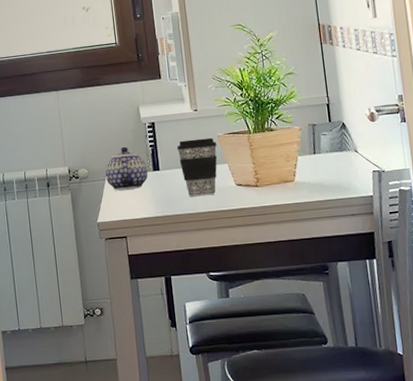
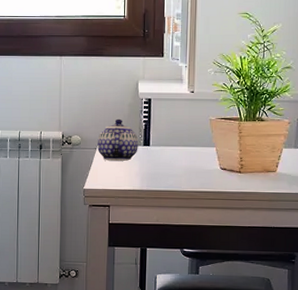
coffee cup: present [176,137,218,196] -> none [169,120,208,175]

